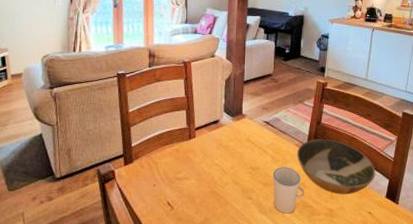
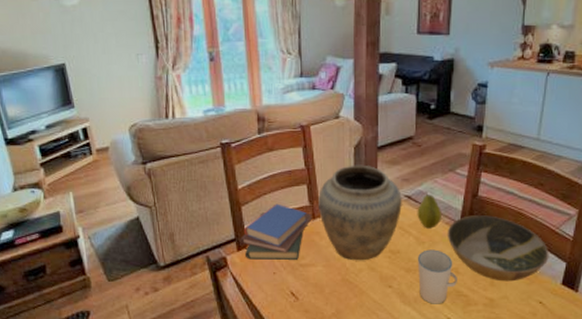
book: none [127,125,189,174] -> present [240,203,312,260]
vase: none [194,95,262,175] -> present [318,165,402,260]
fruit: none [273,118,293,149] -> present [417,191,441,229]

